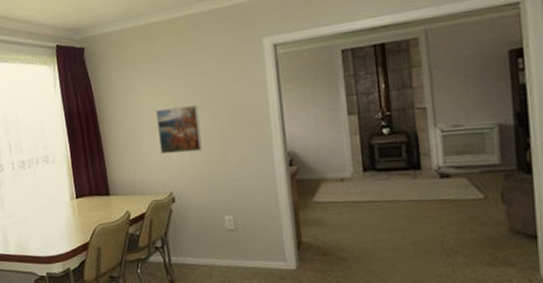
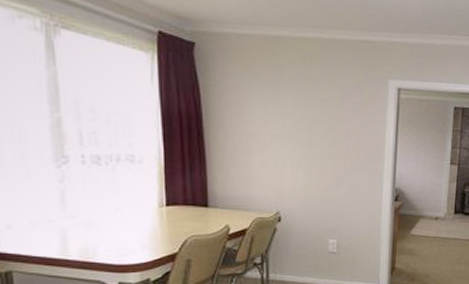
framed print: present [156,105,202,154] -> none [272,127,317,176]

